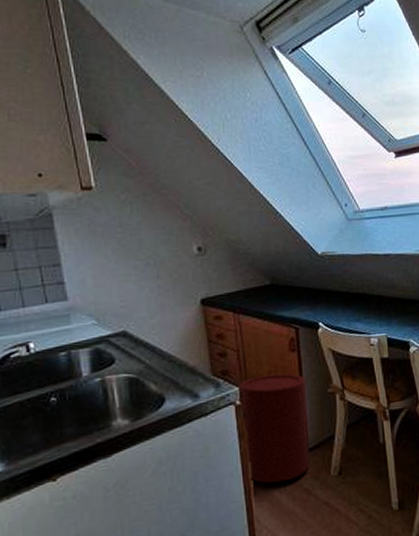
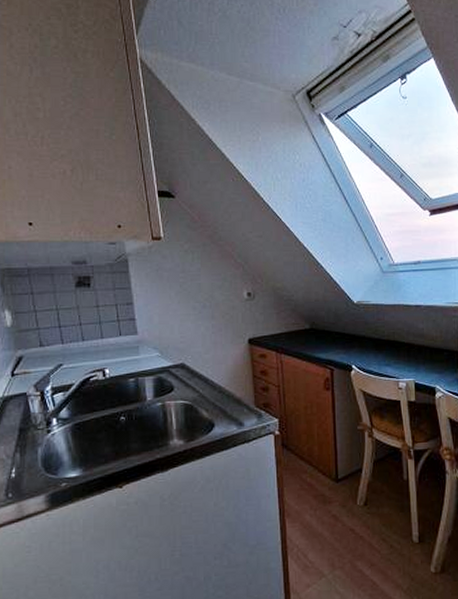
trash can: present [239,373,310,483] -> none [278,409,339,507]

